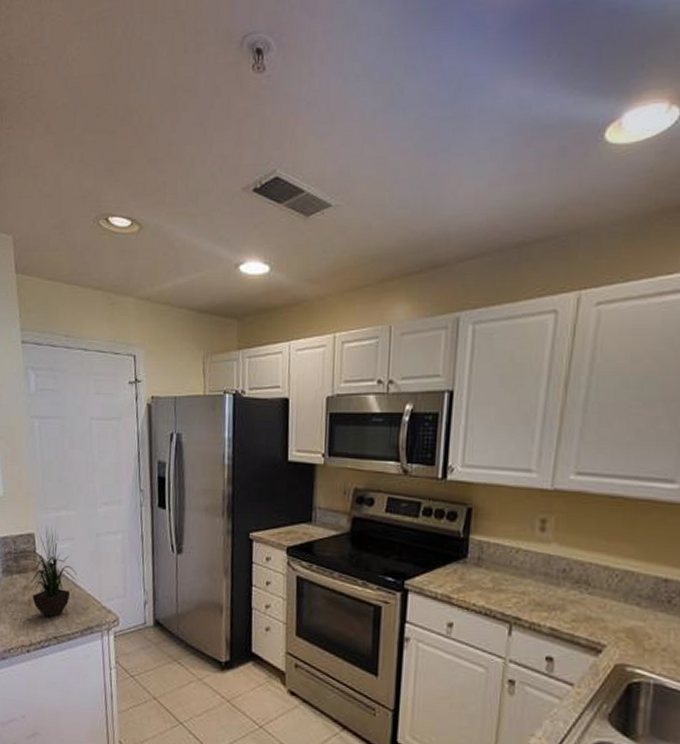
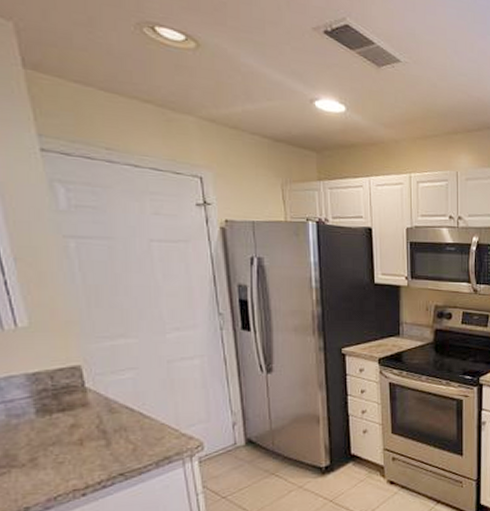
potted plant: present [22,527,78,617] -> none [65,358,147,454]

